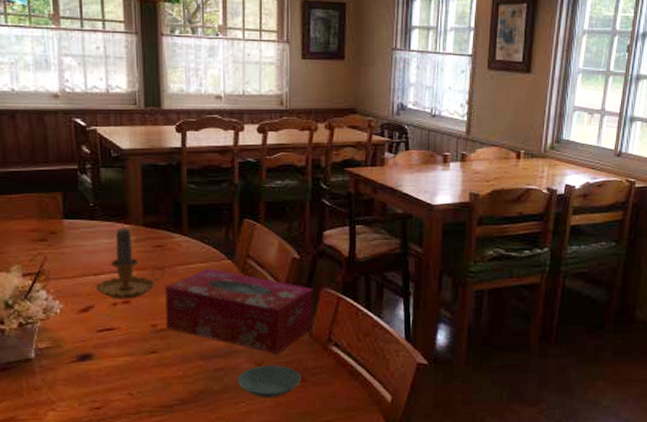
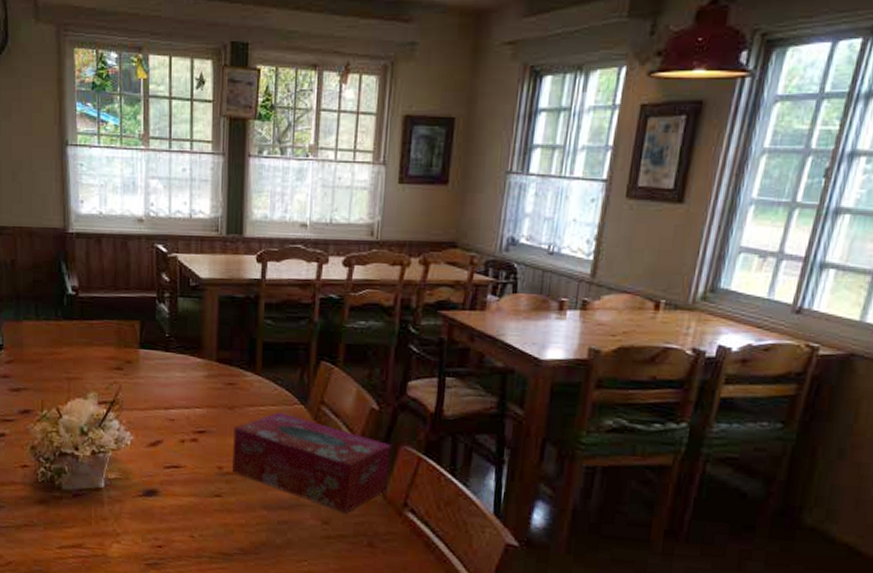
candle: present [95,226,165,299] -> none [165,360,235,437]
saucer: present [237,365,302,398] -> none [301,524,371,561]

